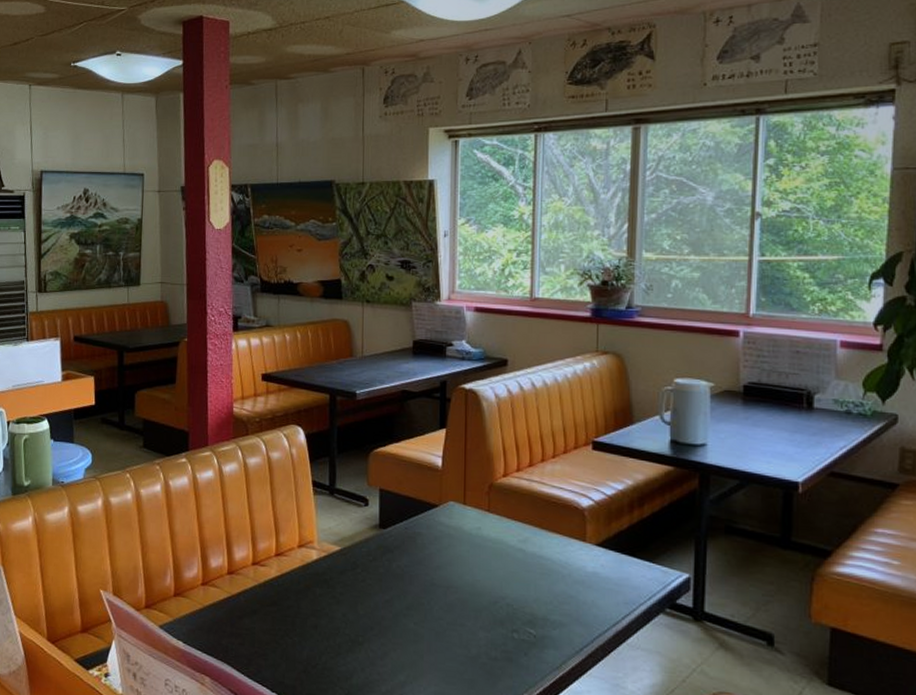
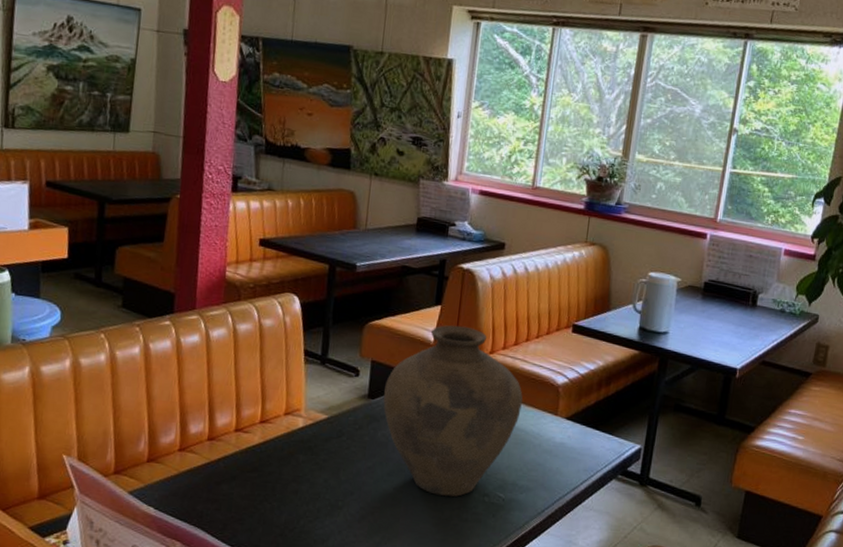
vase: none [395,448,544,633] -> present [383,325,523,497]

